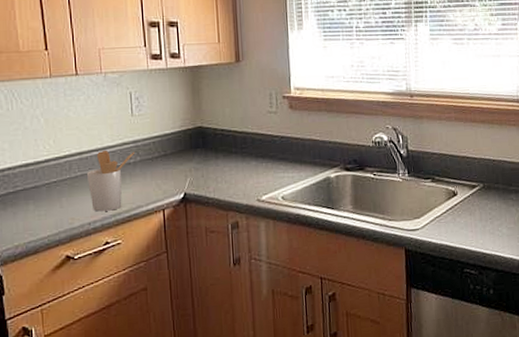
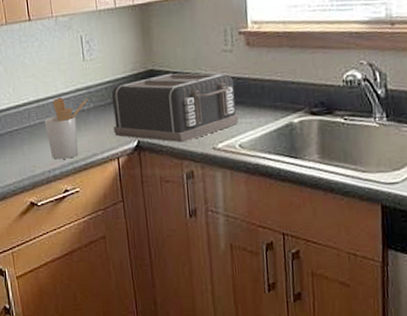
toaster: none [159,130,282,195] -> present [112,73,239,143]

